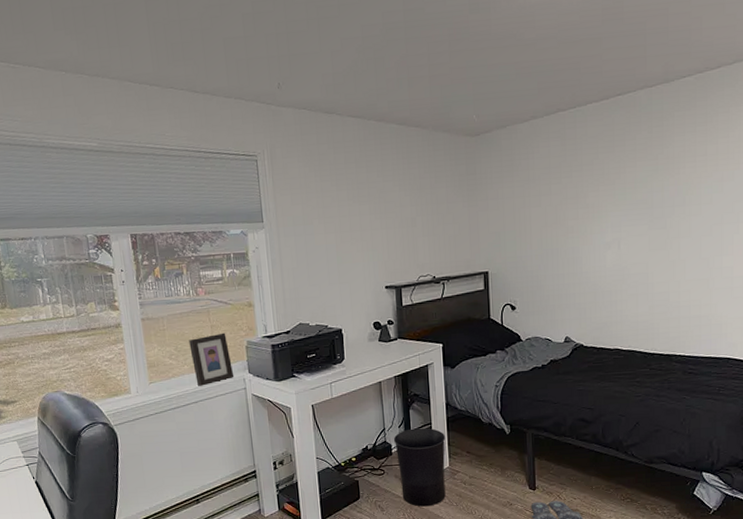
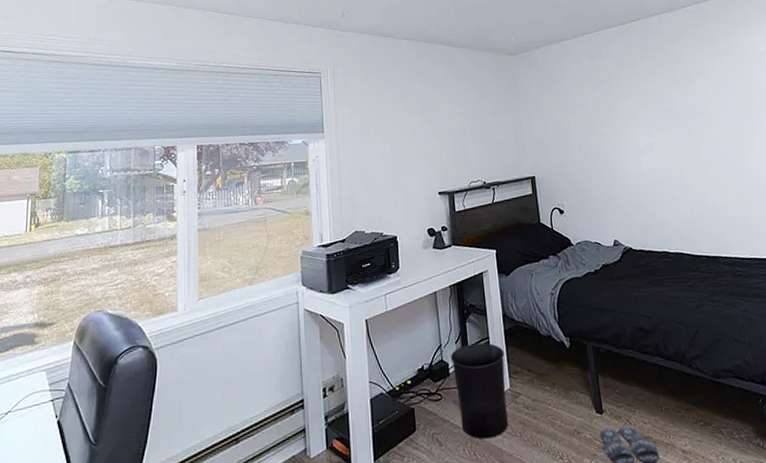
picture frame: present [189,332,234,386] -> none [243,242,287,301]

